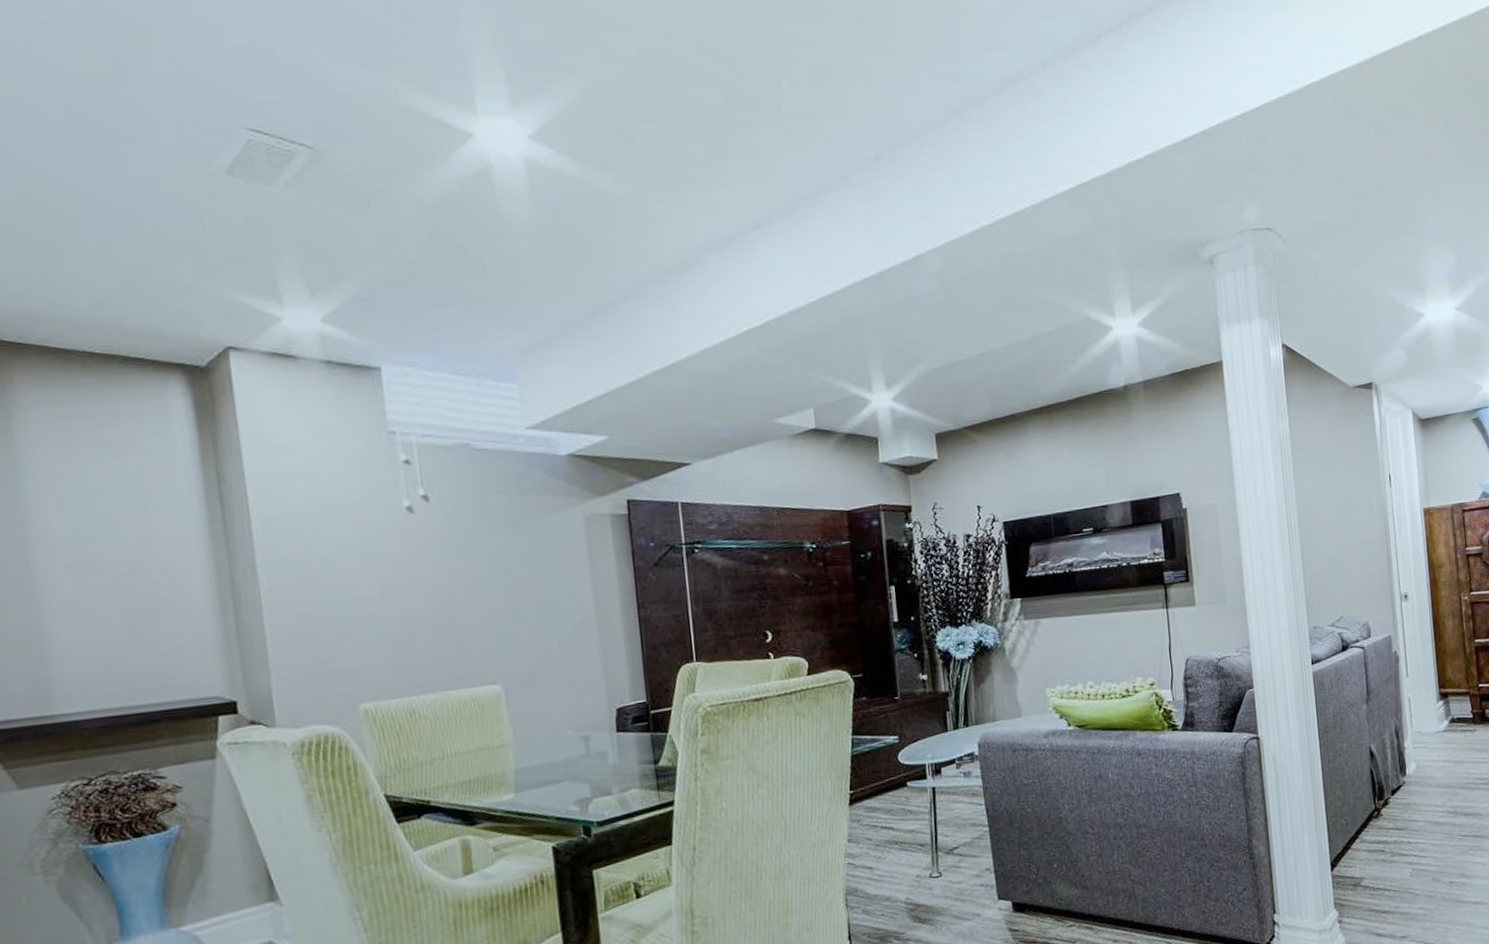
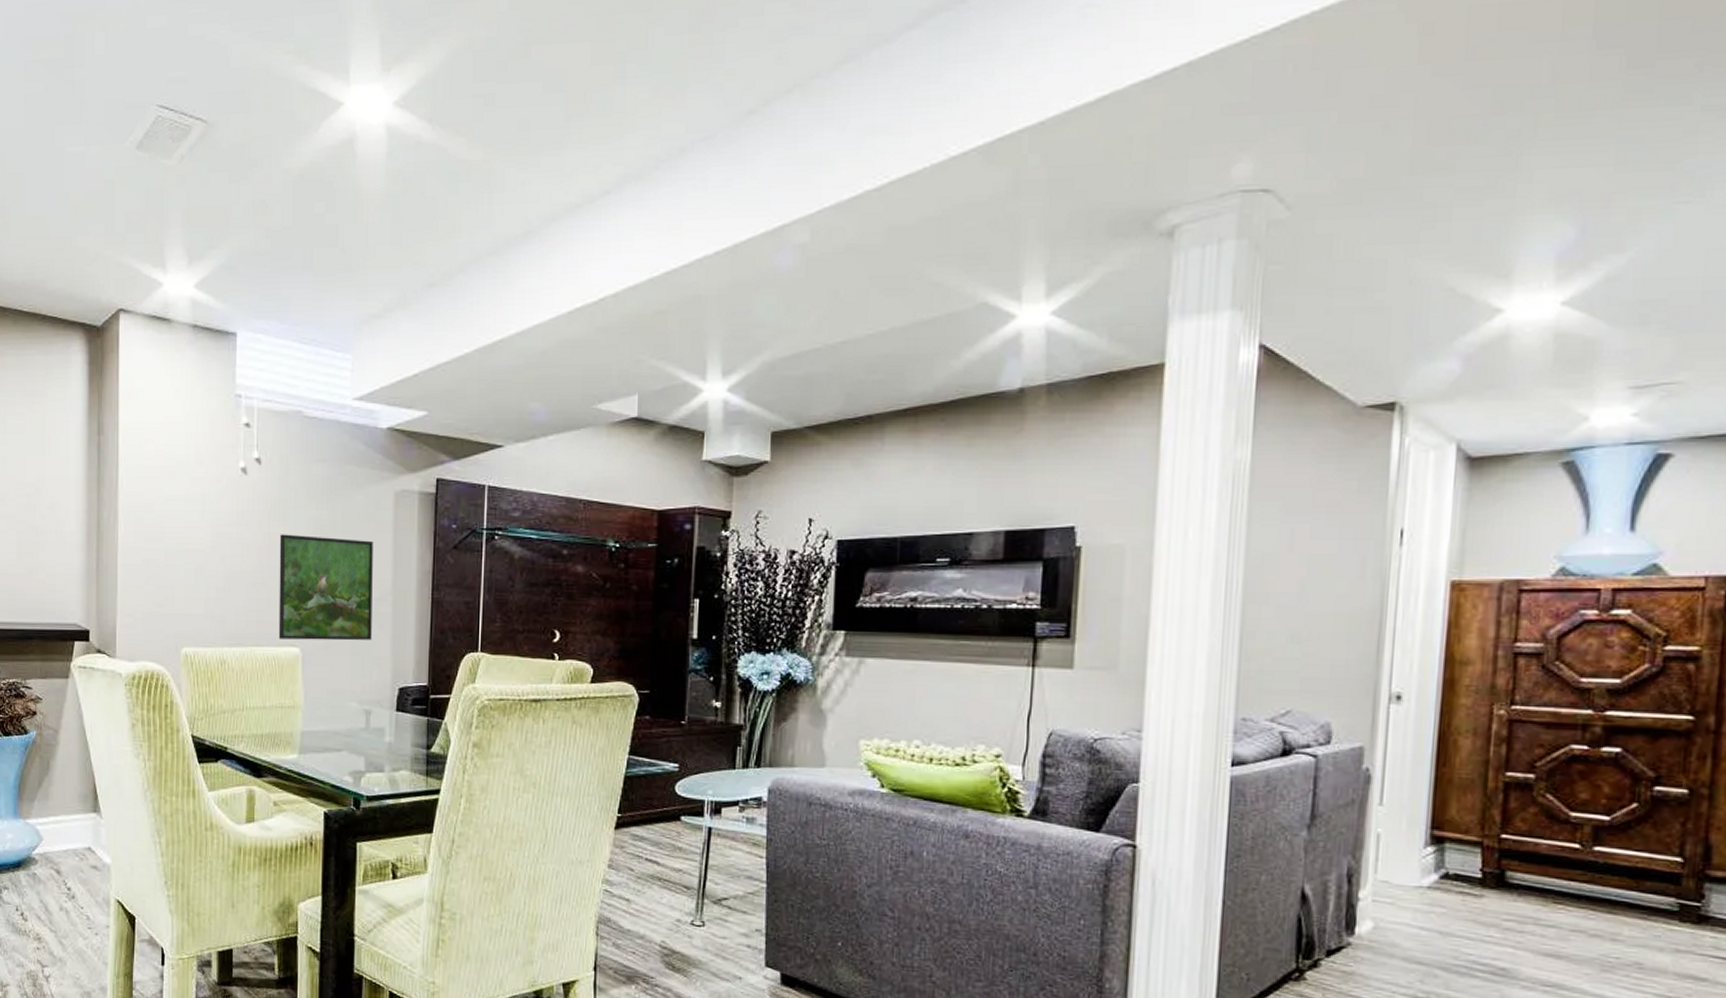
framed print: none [461,567,580,679] -> present [278,534,373,641]

